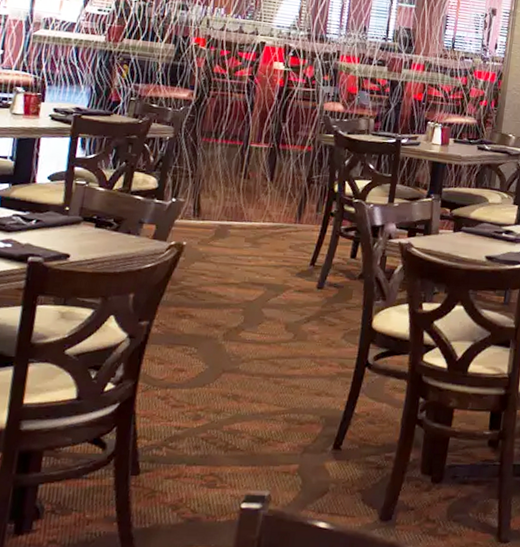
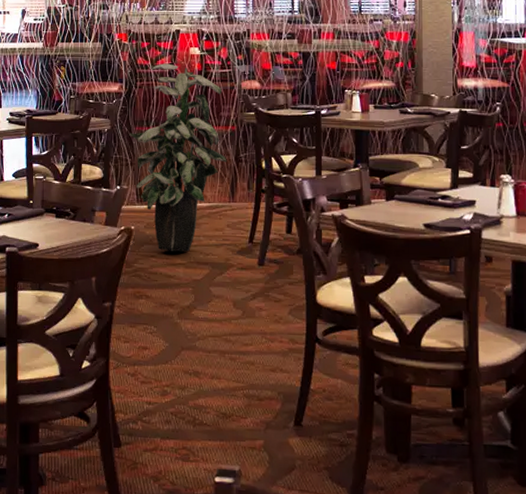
indoor plant: none [194,74,303,272] -> present [129,63,227,252]

